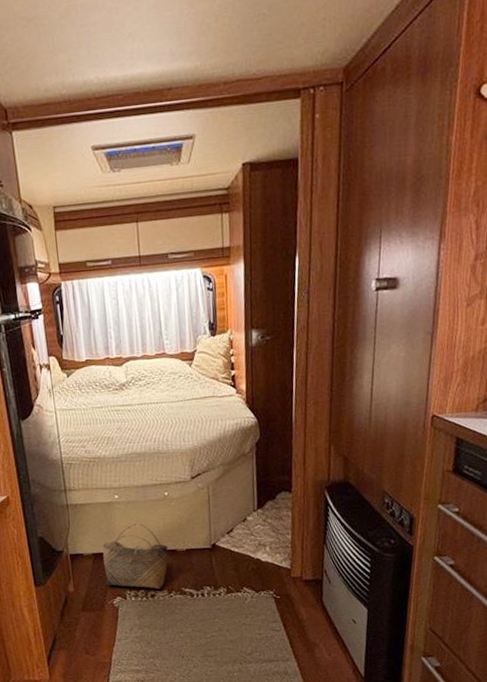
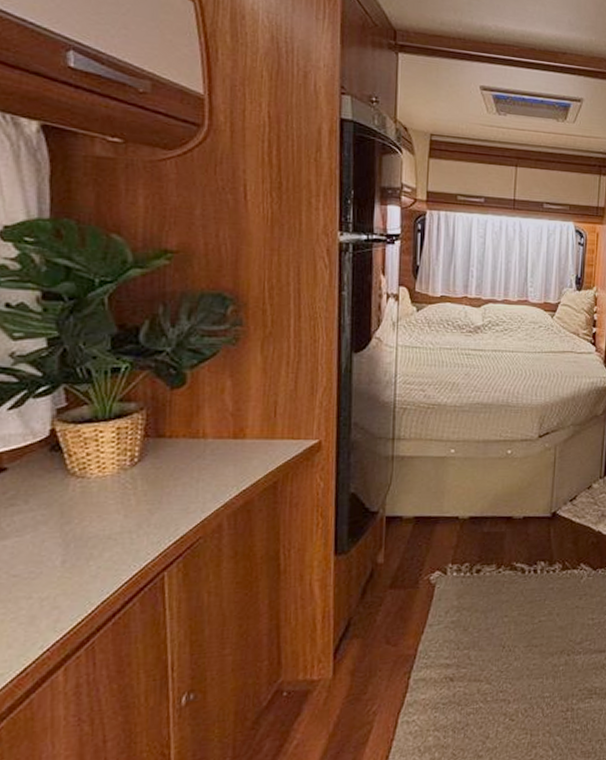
basket: present [102,523,168,589] -> none [425,484,503,563]

